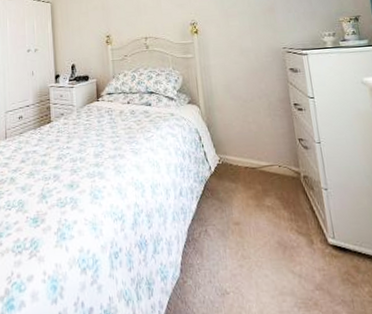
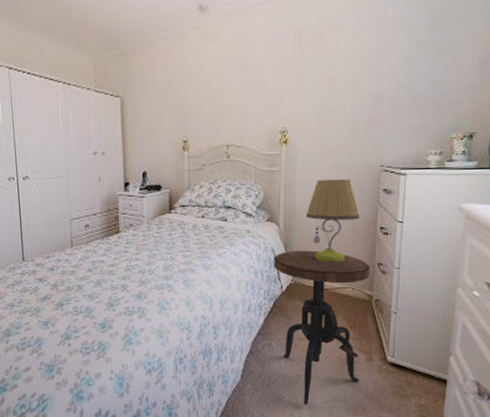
side table: none [199,129,304,302] -> present [274,250,370,405]
table lamp: none [223,61,273,140] -> present [306,179,360,262]

